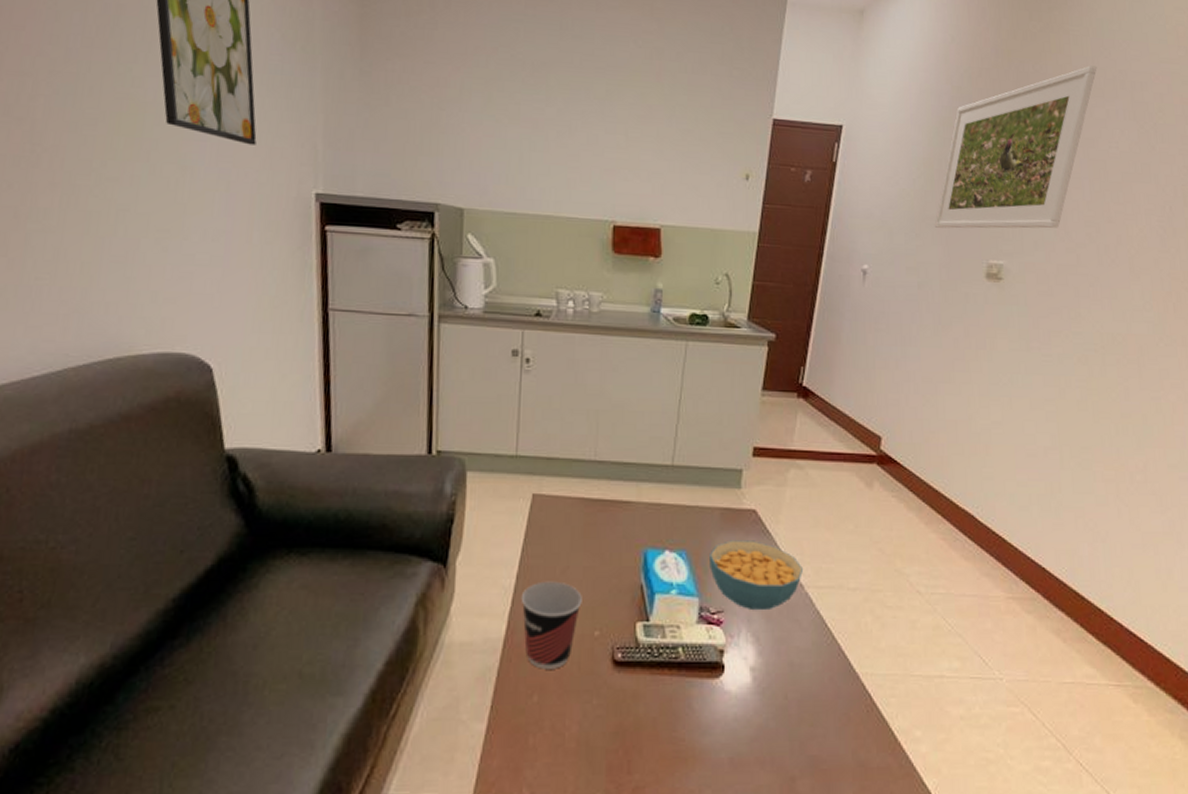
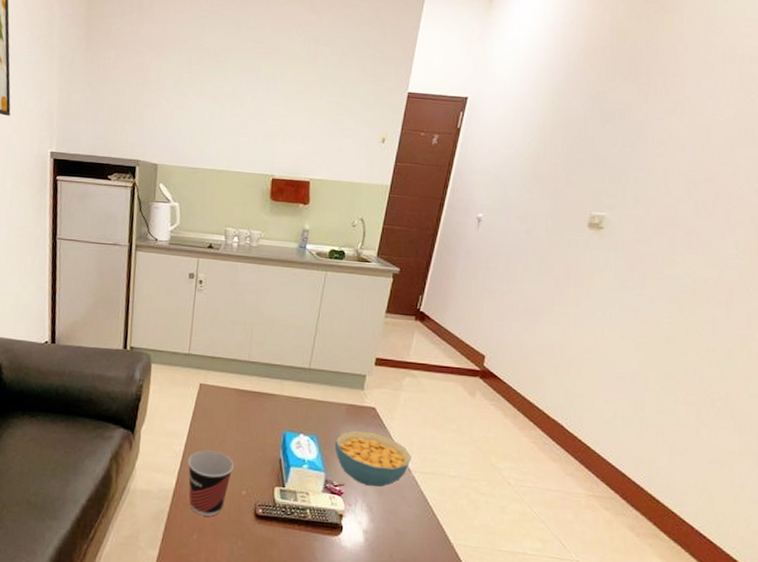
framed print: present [934,65,1097,229] -> none [544,42,708,186]

